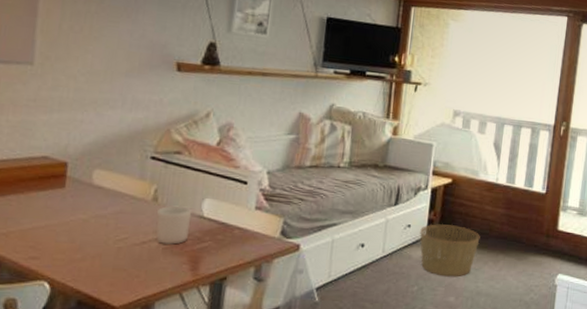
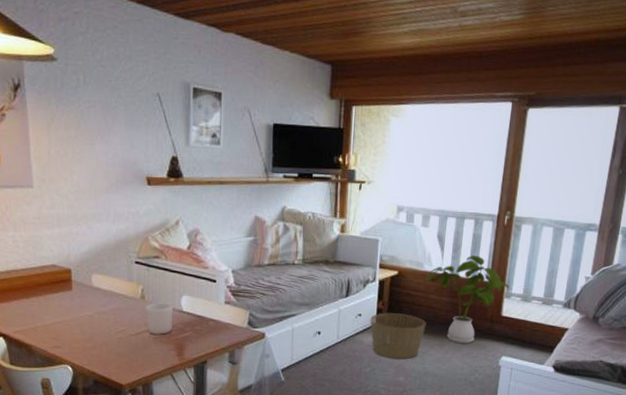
house plant: none [480,165,566,260] -> present [425,255,510,344]

